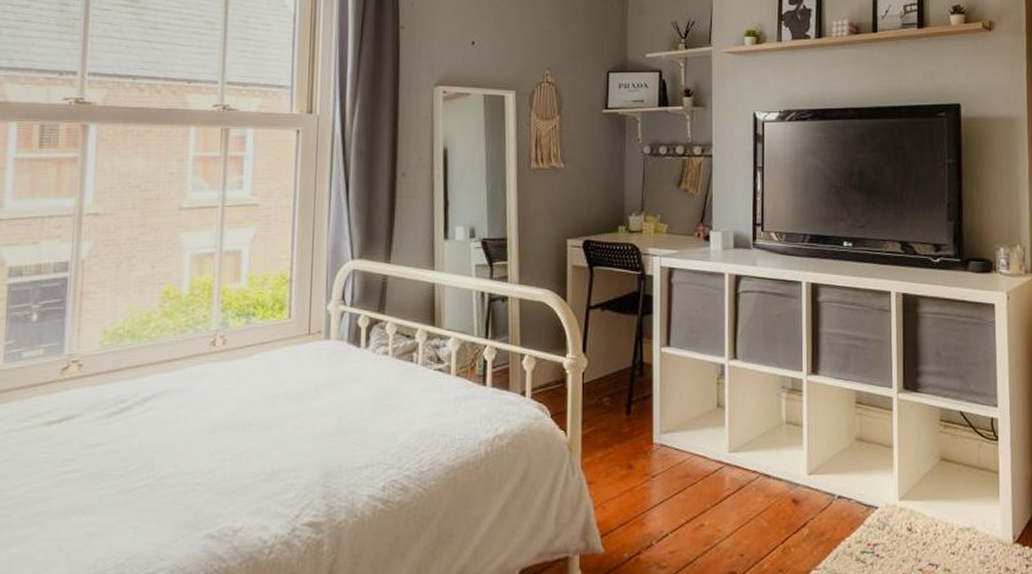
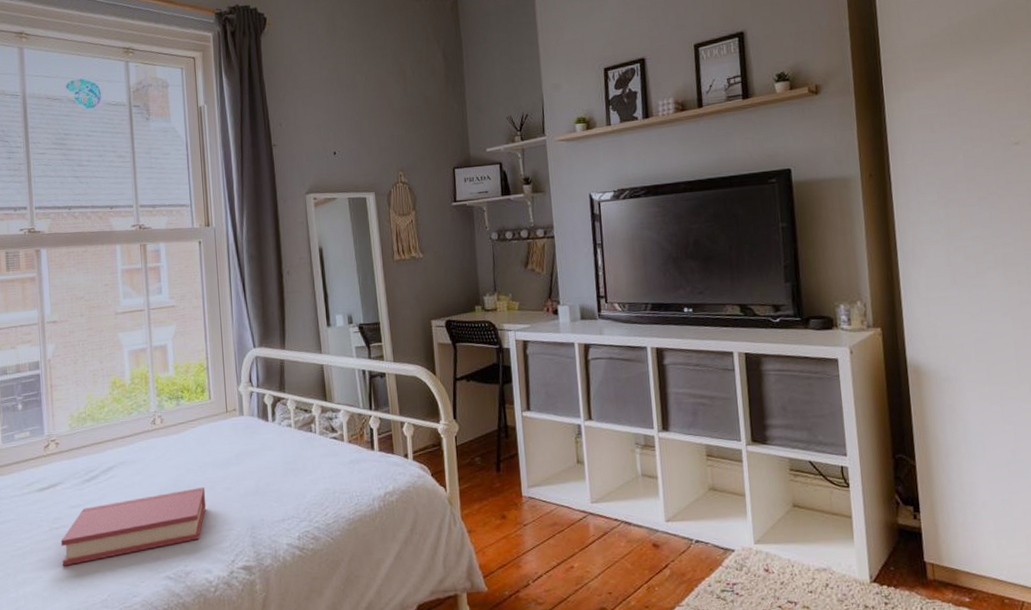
hardback book: none [68,425,271,522] -> present [60,487,207,566]

